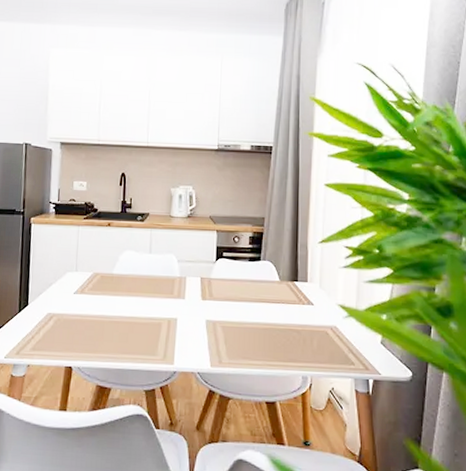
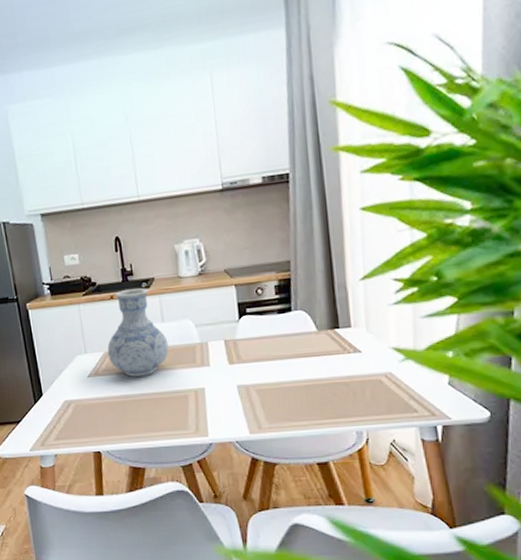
vase: none [96,219,152,300] -> present [107,287,169,377]

